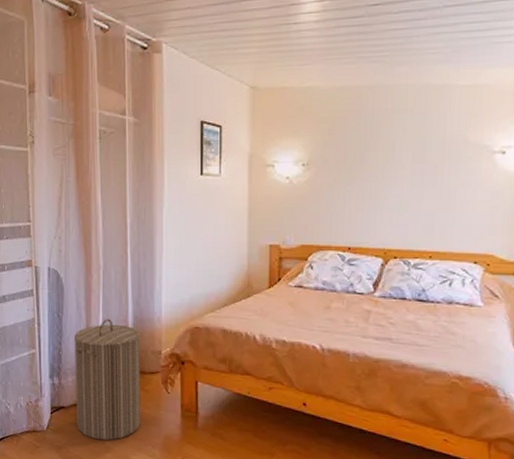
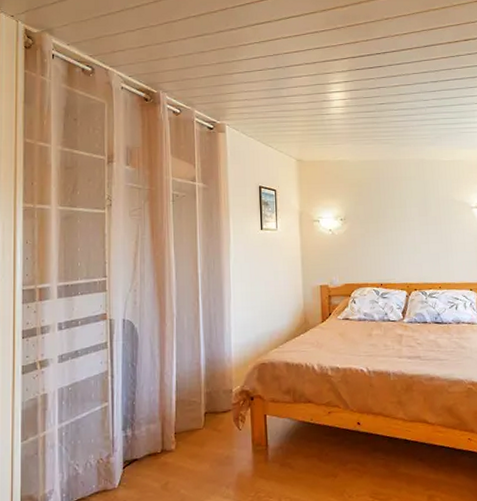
laundry hamper: present [74,319,141,441] -> none [148,364,215,490]

